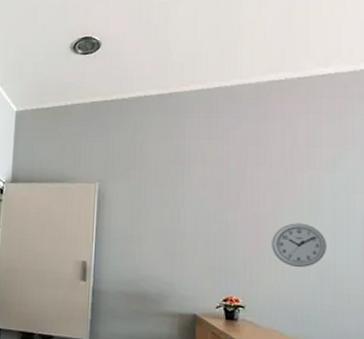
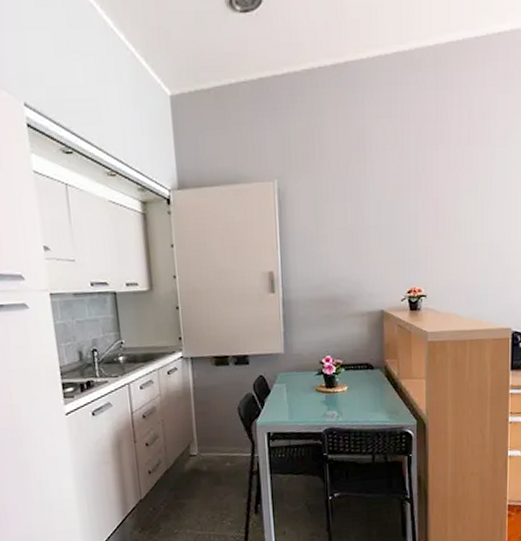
wall clock: present [272,223,327,268] -> none [450,204,497,250]

